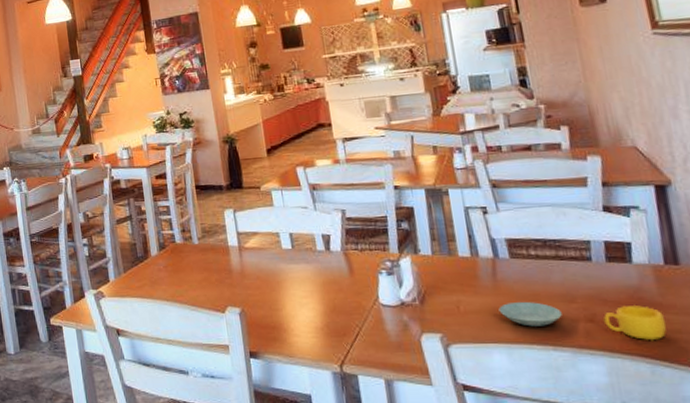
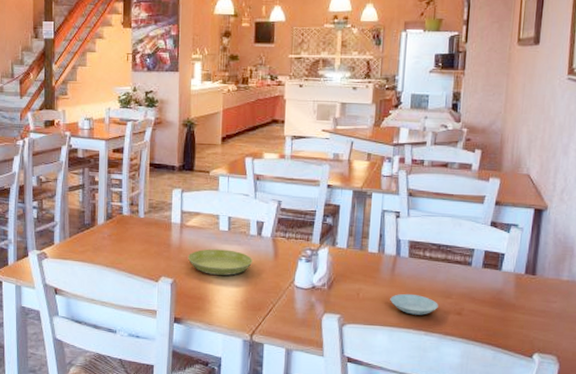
saucer: none [252,269,327,299] -> present [187,249,253,276]
cup: present [603,306,667,341] -> none [469,304,515,333]

